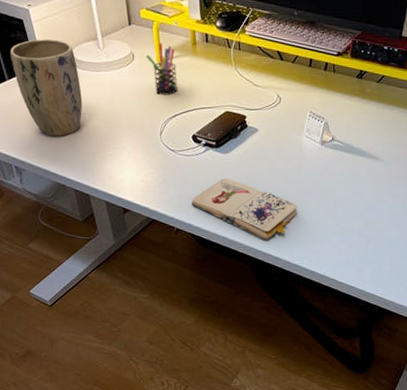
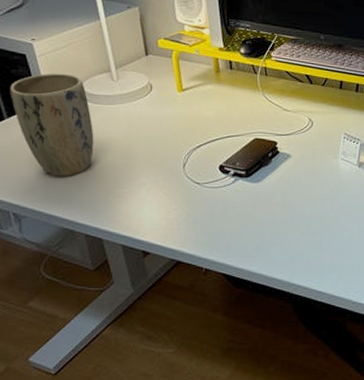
pen holder: present [145,42,178,96] -> none [165,71,201,125]
paperback book: present [192,178,298,241] -> none [221,209,339,275]

